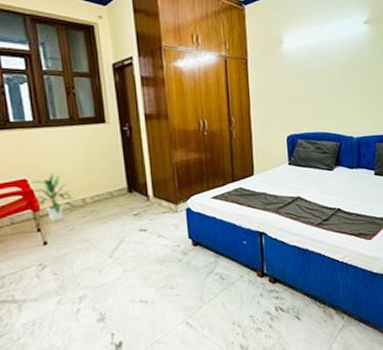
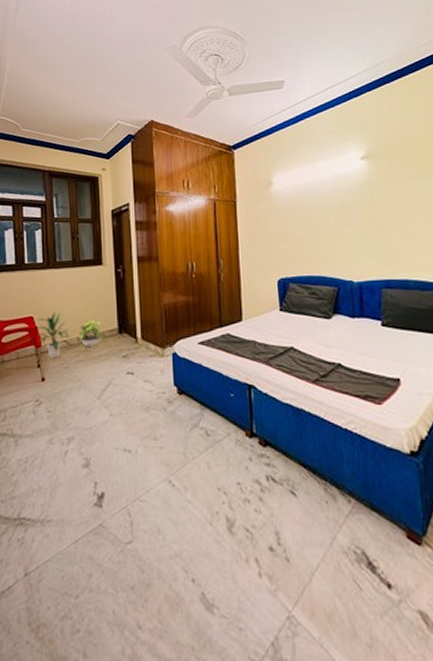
potted plant: none [83,179,112,208] -> present [78,319,104,347]

